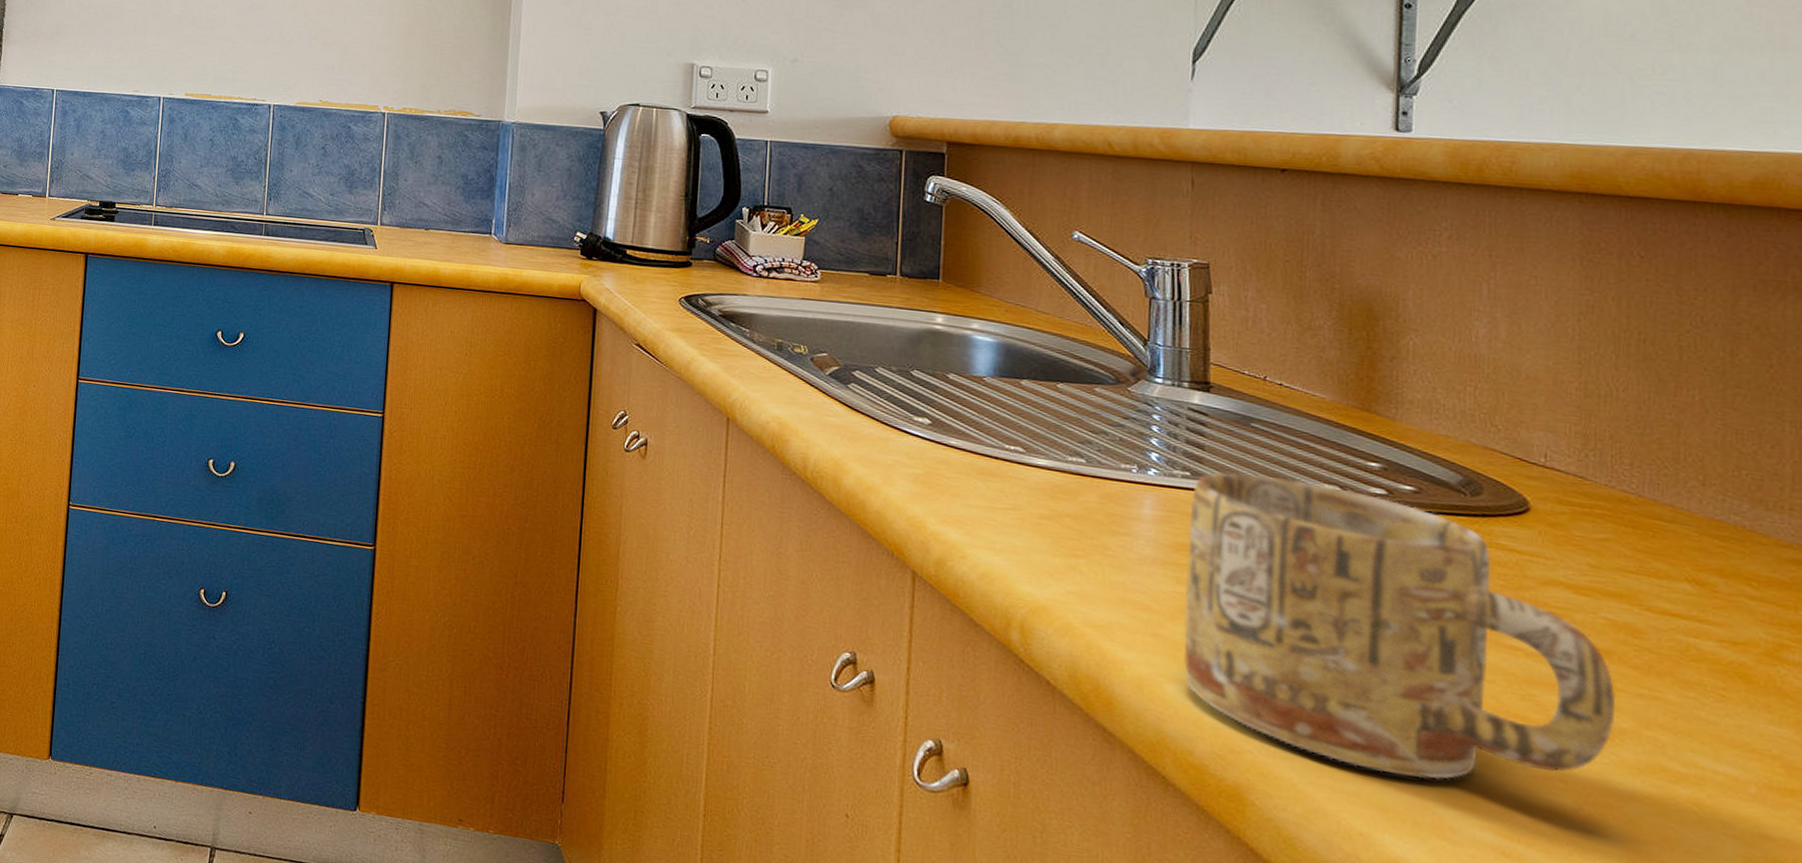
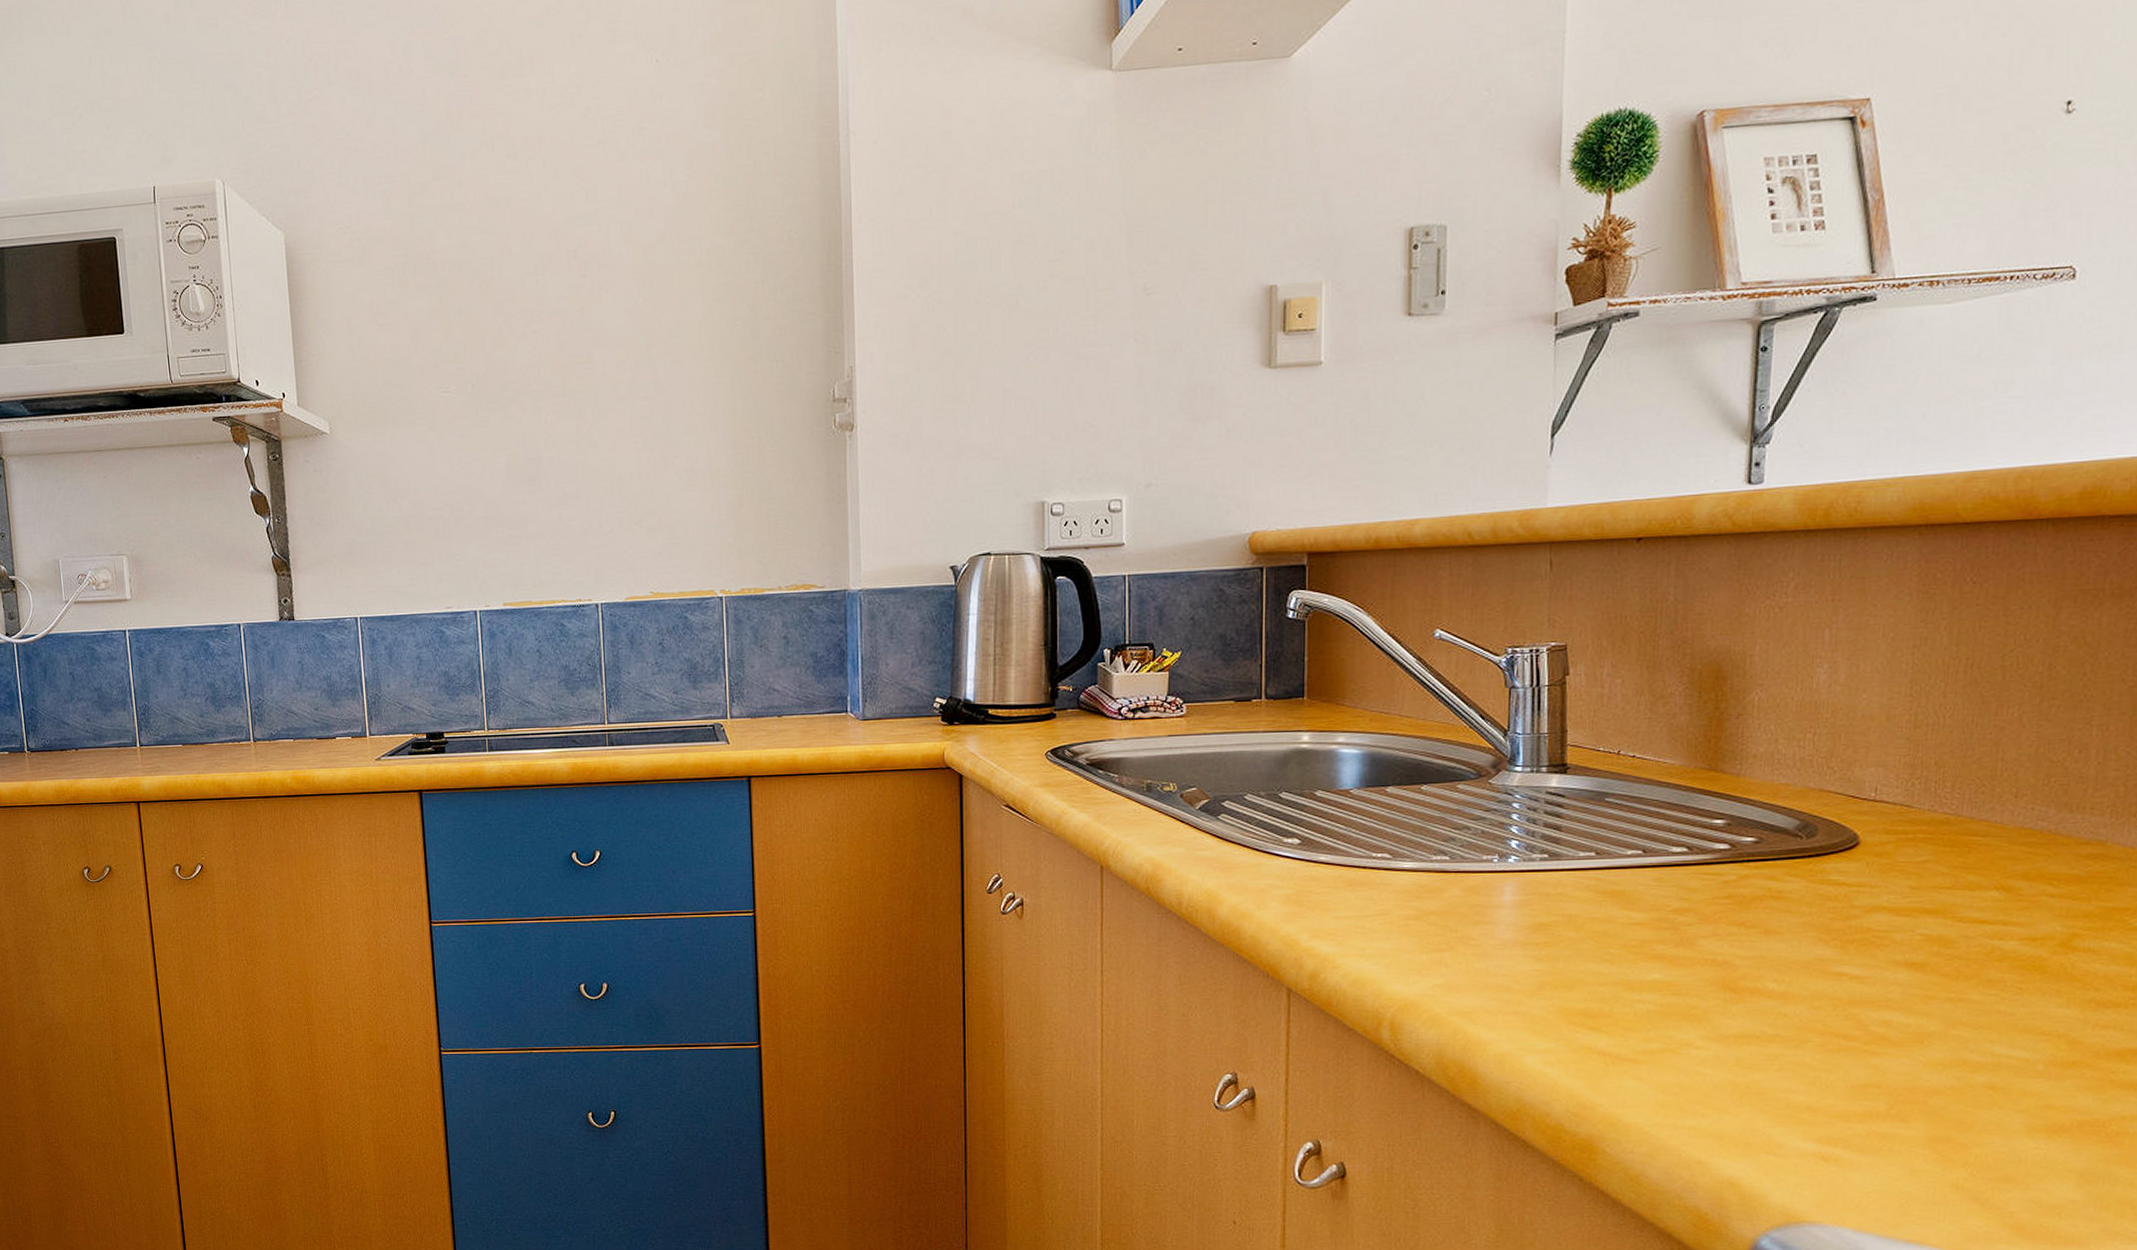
mug: present [1183,473,1617,780] -> none [1541,846,1928,1105]

